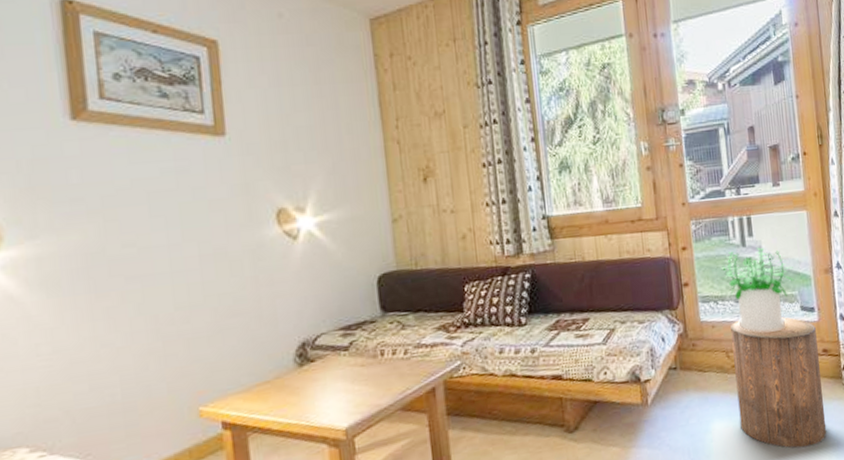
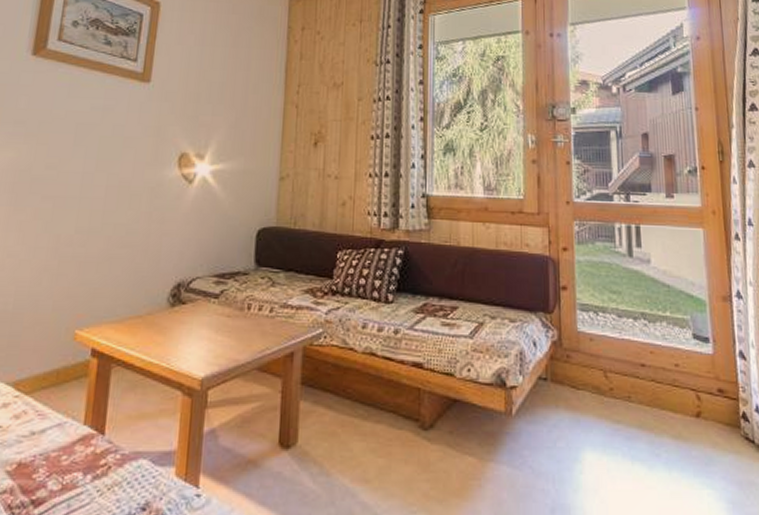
potted plant: present [721,247,795,333] -> none [604,259,687,357]
stool: present [731,317,827,448] -> none [611,338,720,504]

